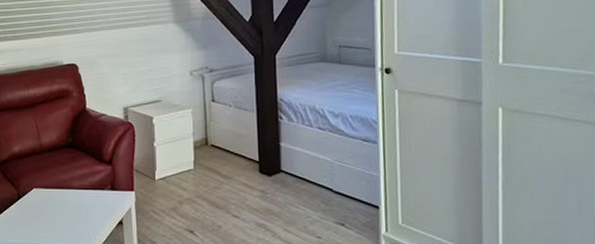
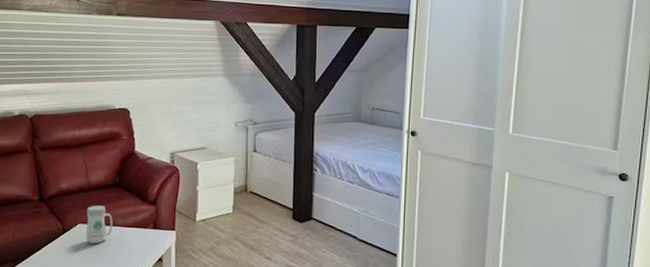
mug: none [41,168,68,209] -> present [86,205,113,244]

